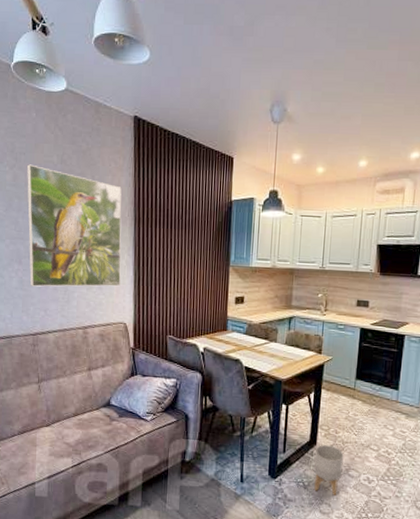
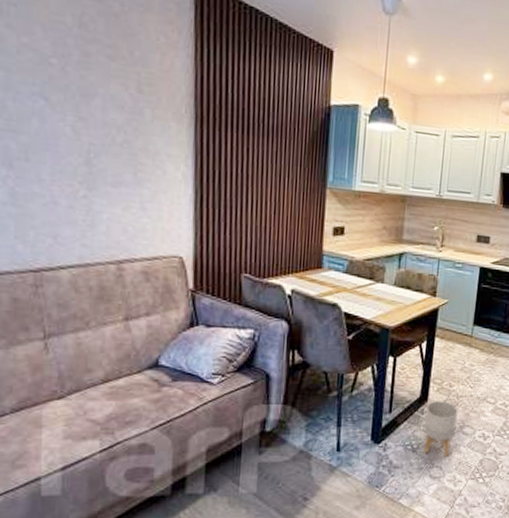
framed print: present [27,164,122,287] -> none [20,21,176,208]

